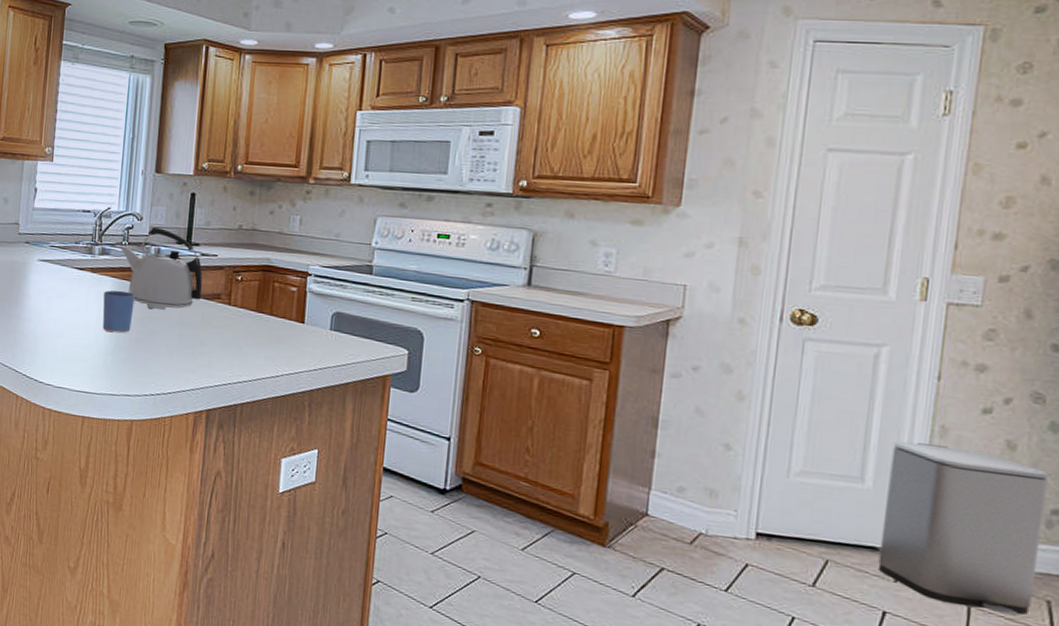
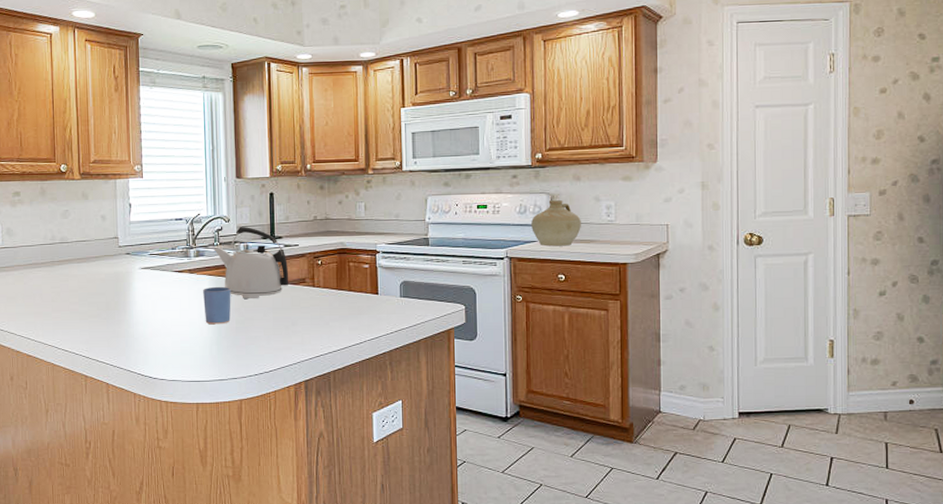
ceramic jug: none [503,237,571,296] -> present [531,199,582,247]
pedal bin: present [878,441,1050,617] -> none [823,324,927,445]

